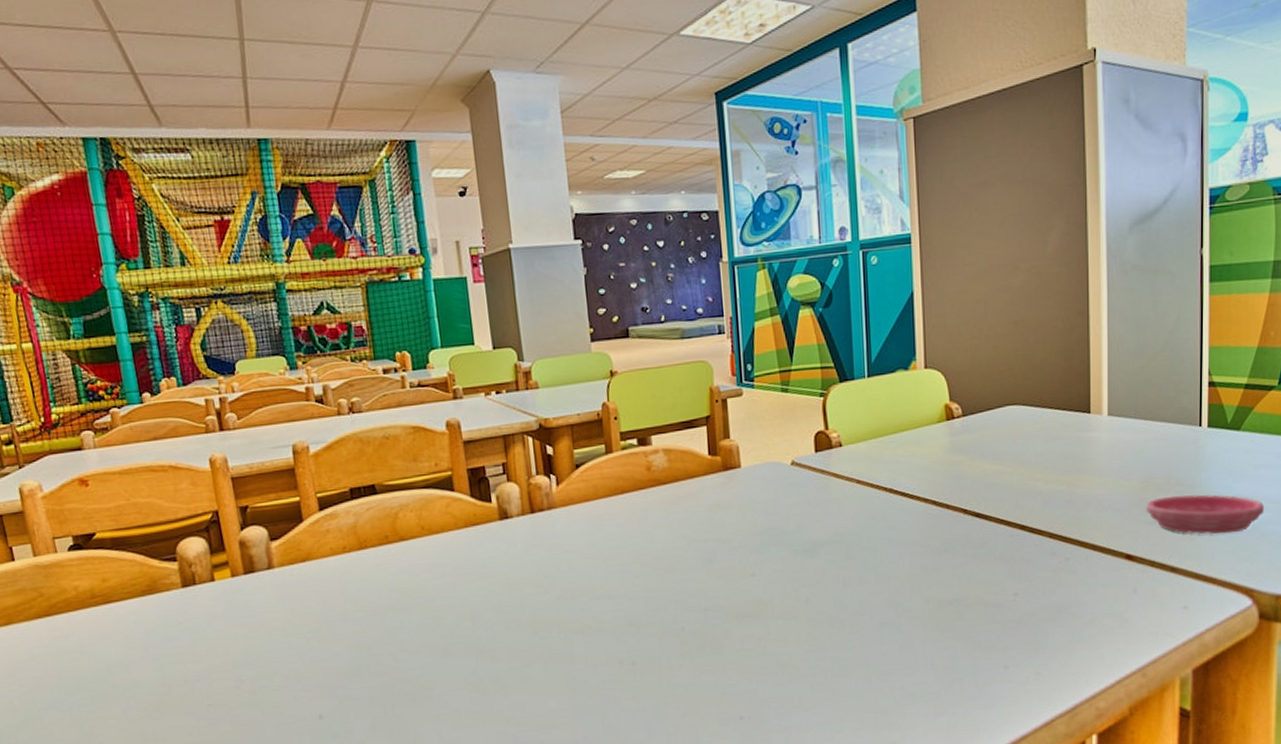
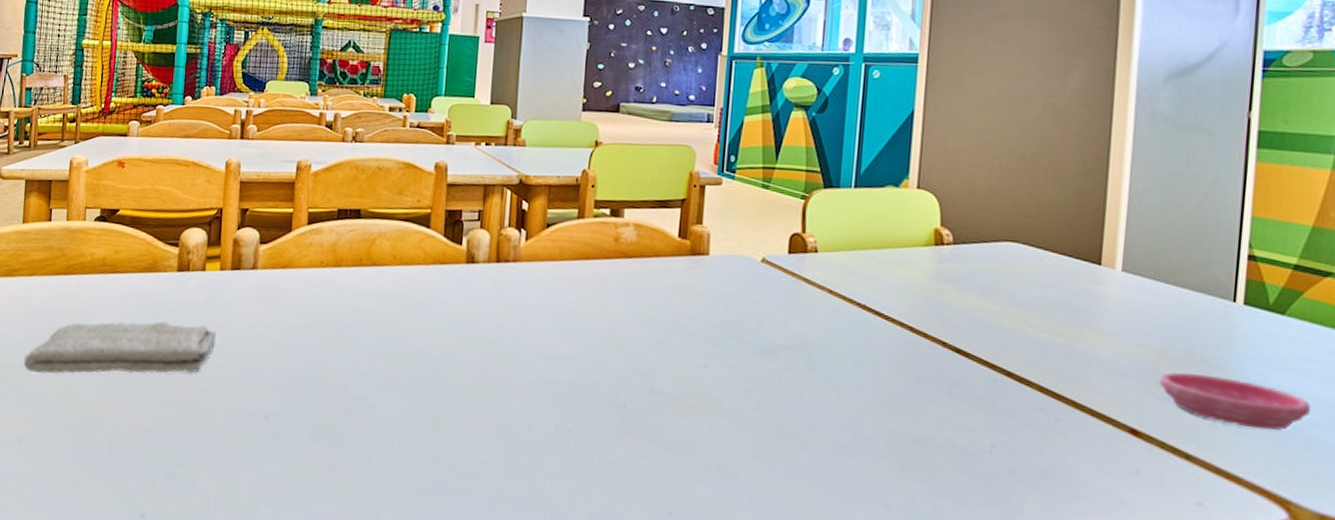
washcloth: none [26,637,245,727] -> present [24,320,216,374]

